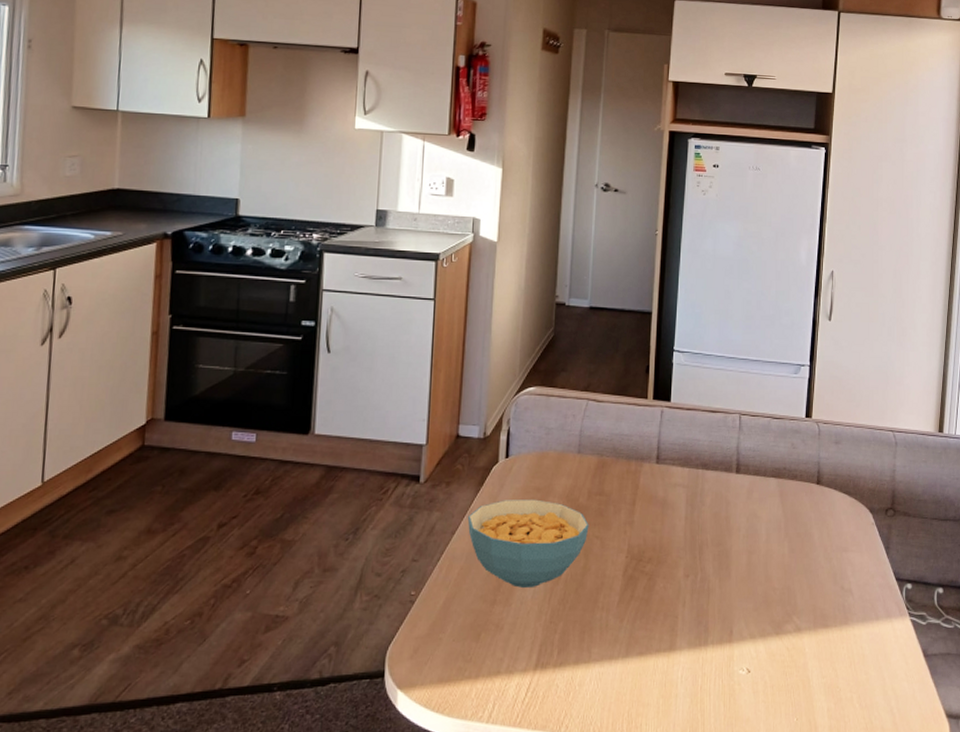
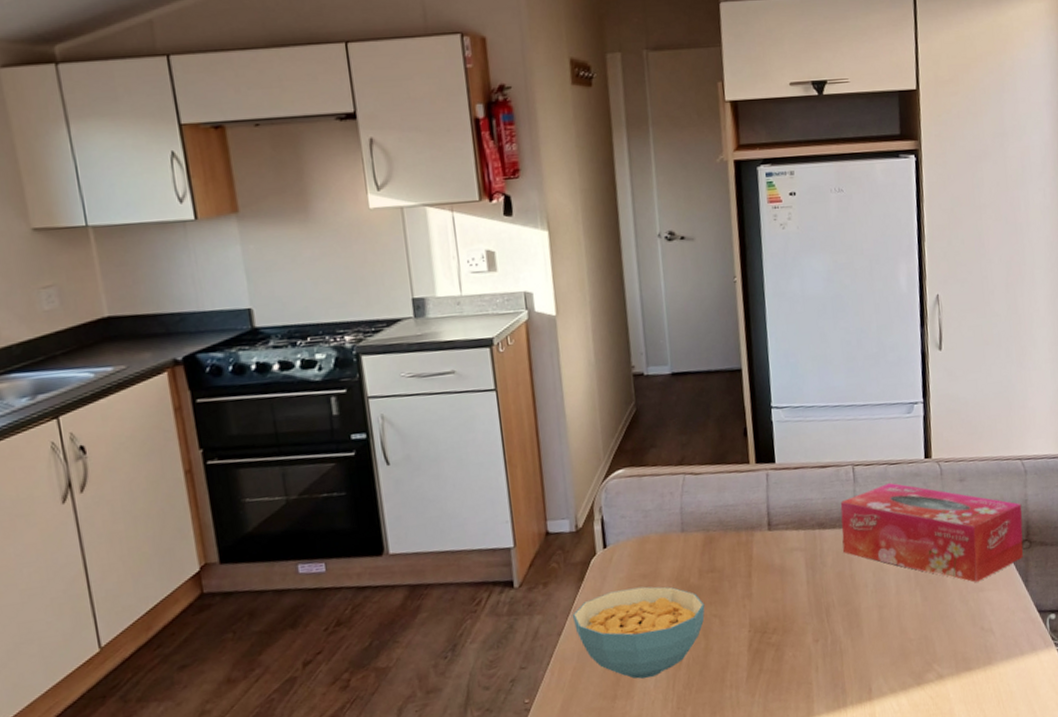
tissue box: none [722,435,890,542] -> present [840,482,1024,583]

